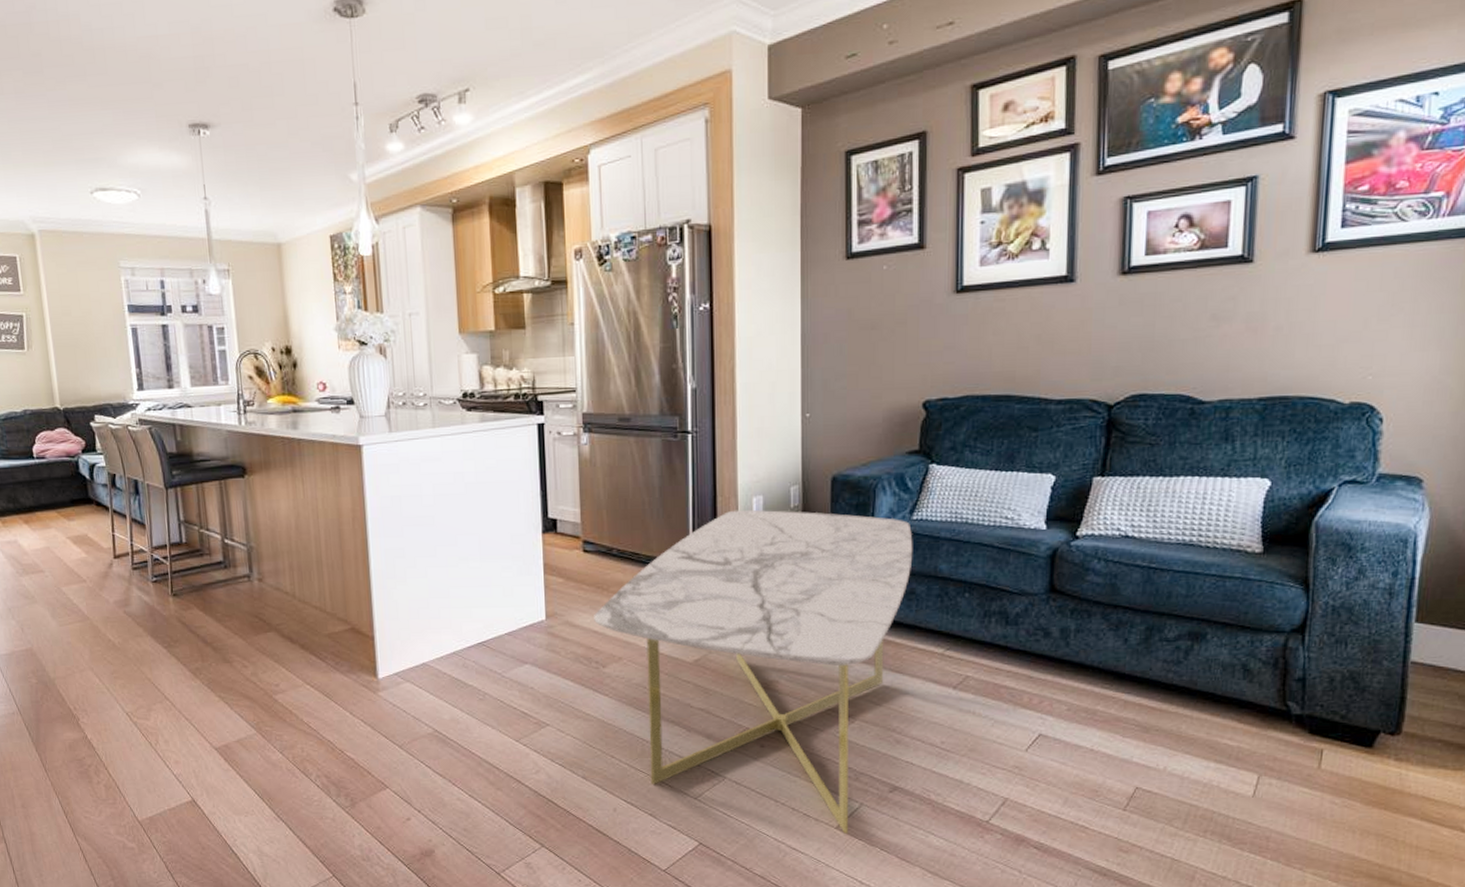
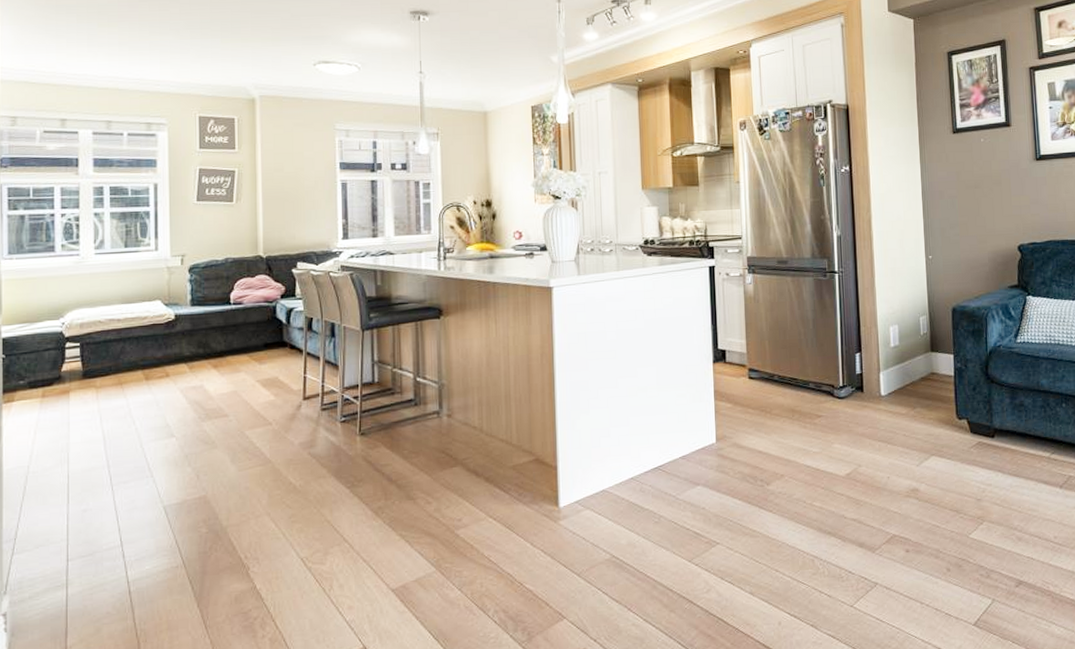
coffee table: present [594,509,913,834] -> none [759,337,1020,630]

